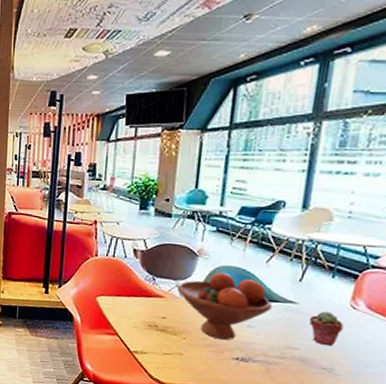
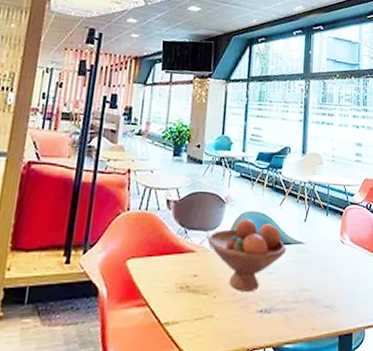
potted succulent: present [309,311,344,346] -> none [313,248,337,282]

